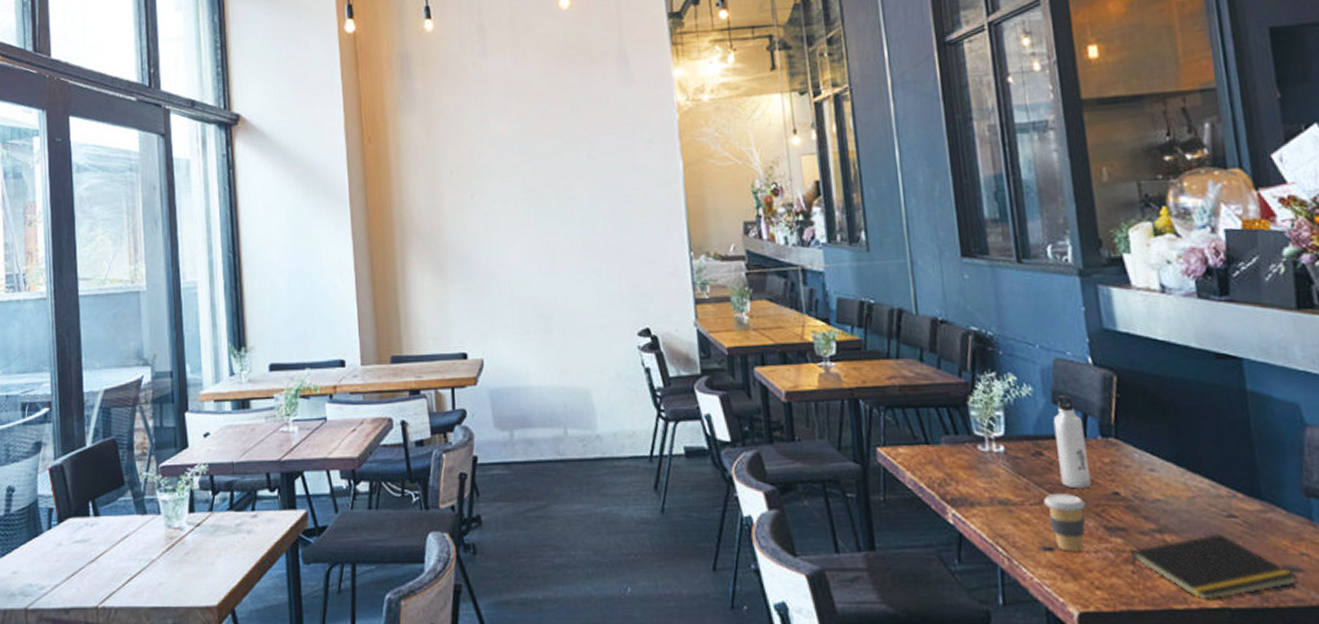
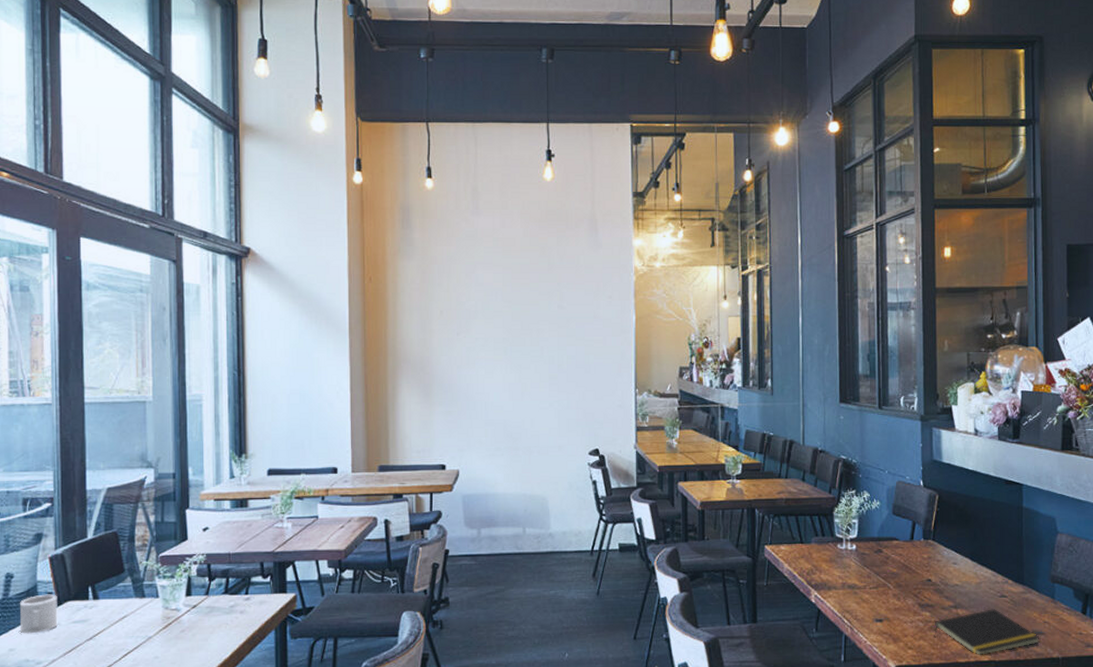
mug: none [22,510,60,555] -> present [20,594,58,634]
coffee cup: present [1044,494,1086,552] -> none [880,580,908,622]
water bottle: present [1053,395,1092,489] -> none [892,509,913,577]

